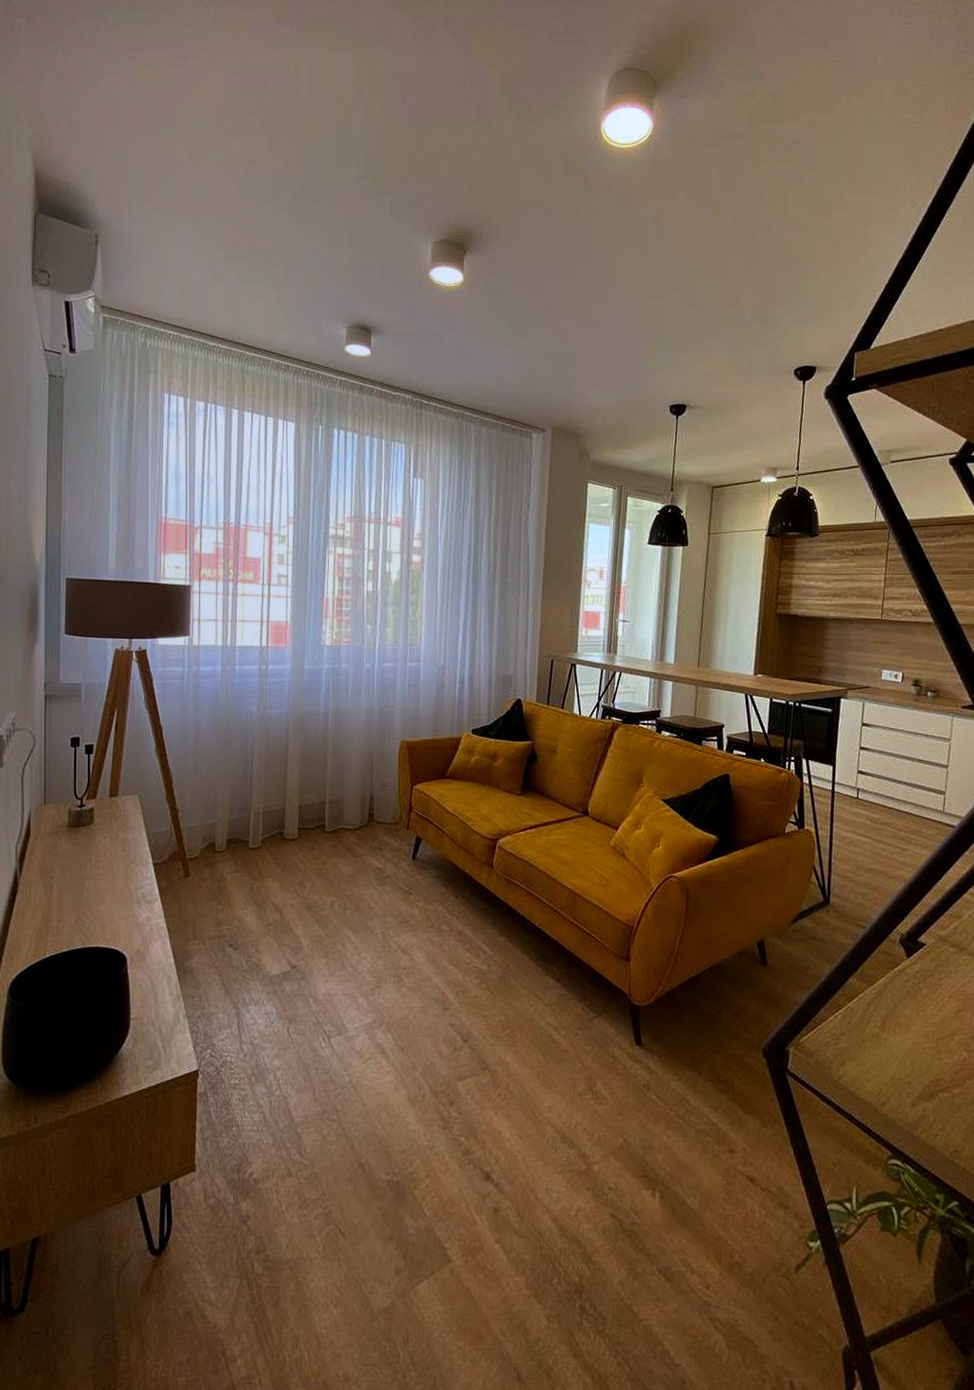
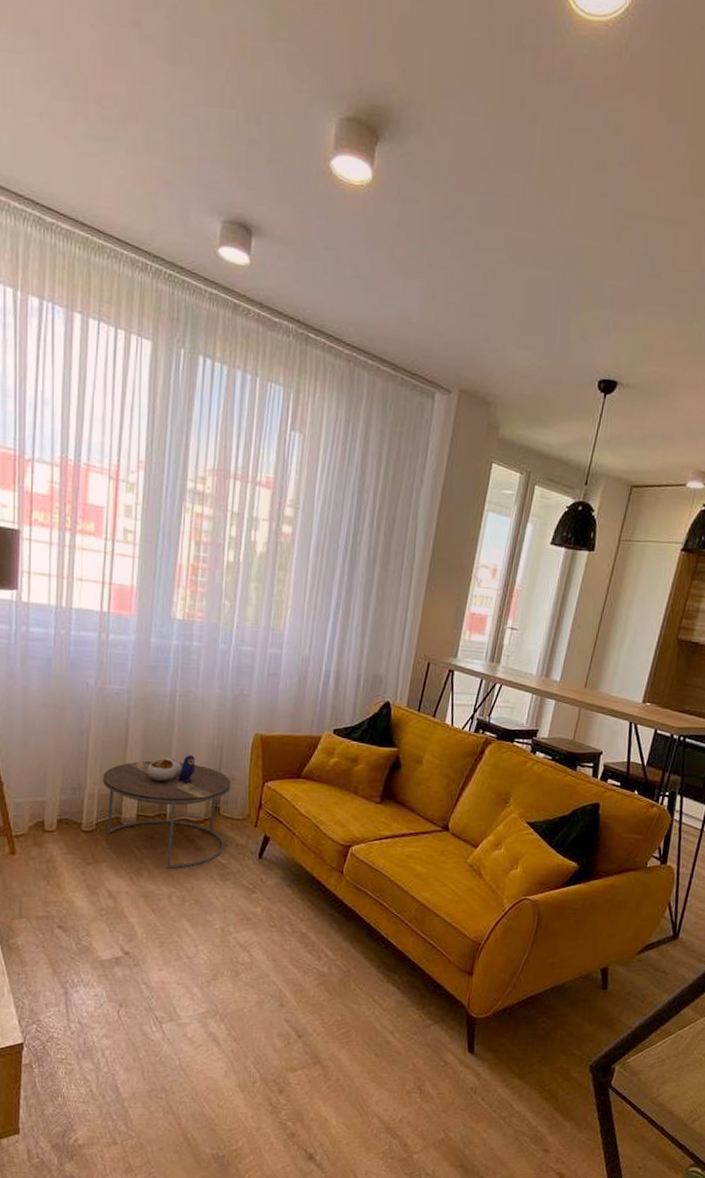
side table: none [266,767,383,878] -> present [103,755,231,869]

